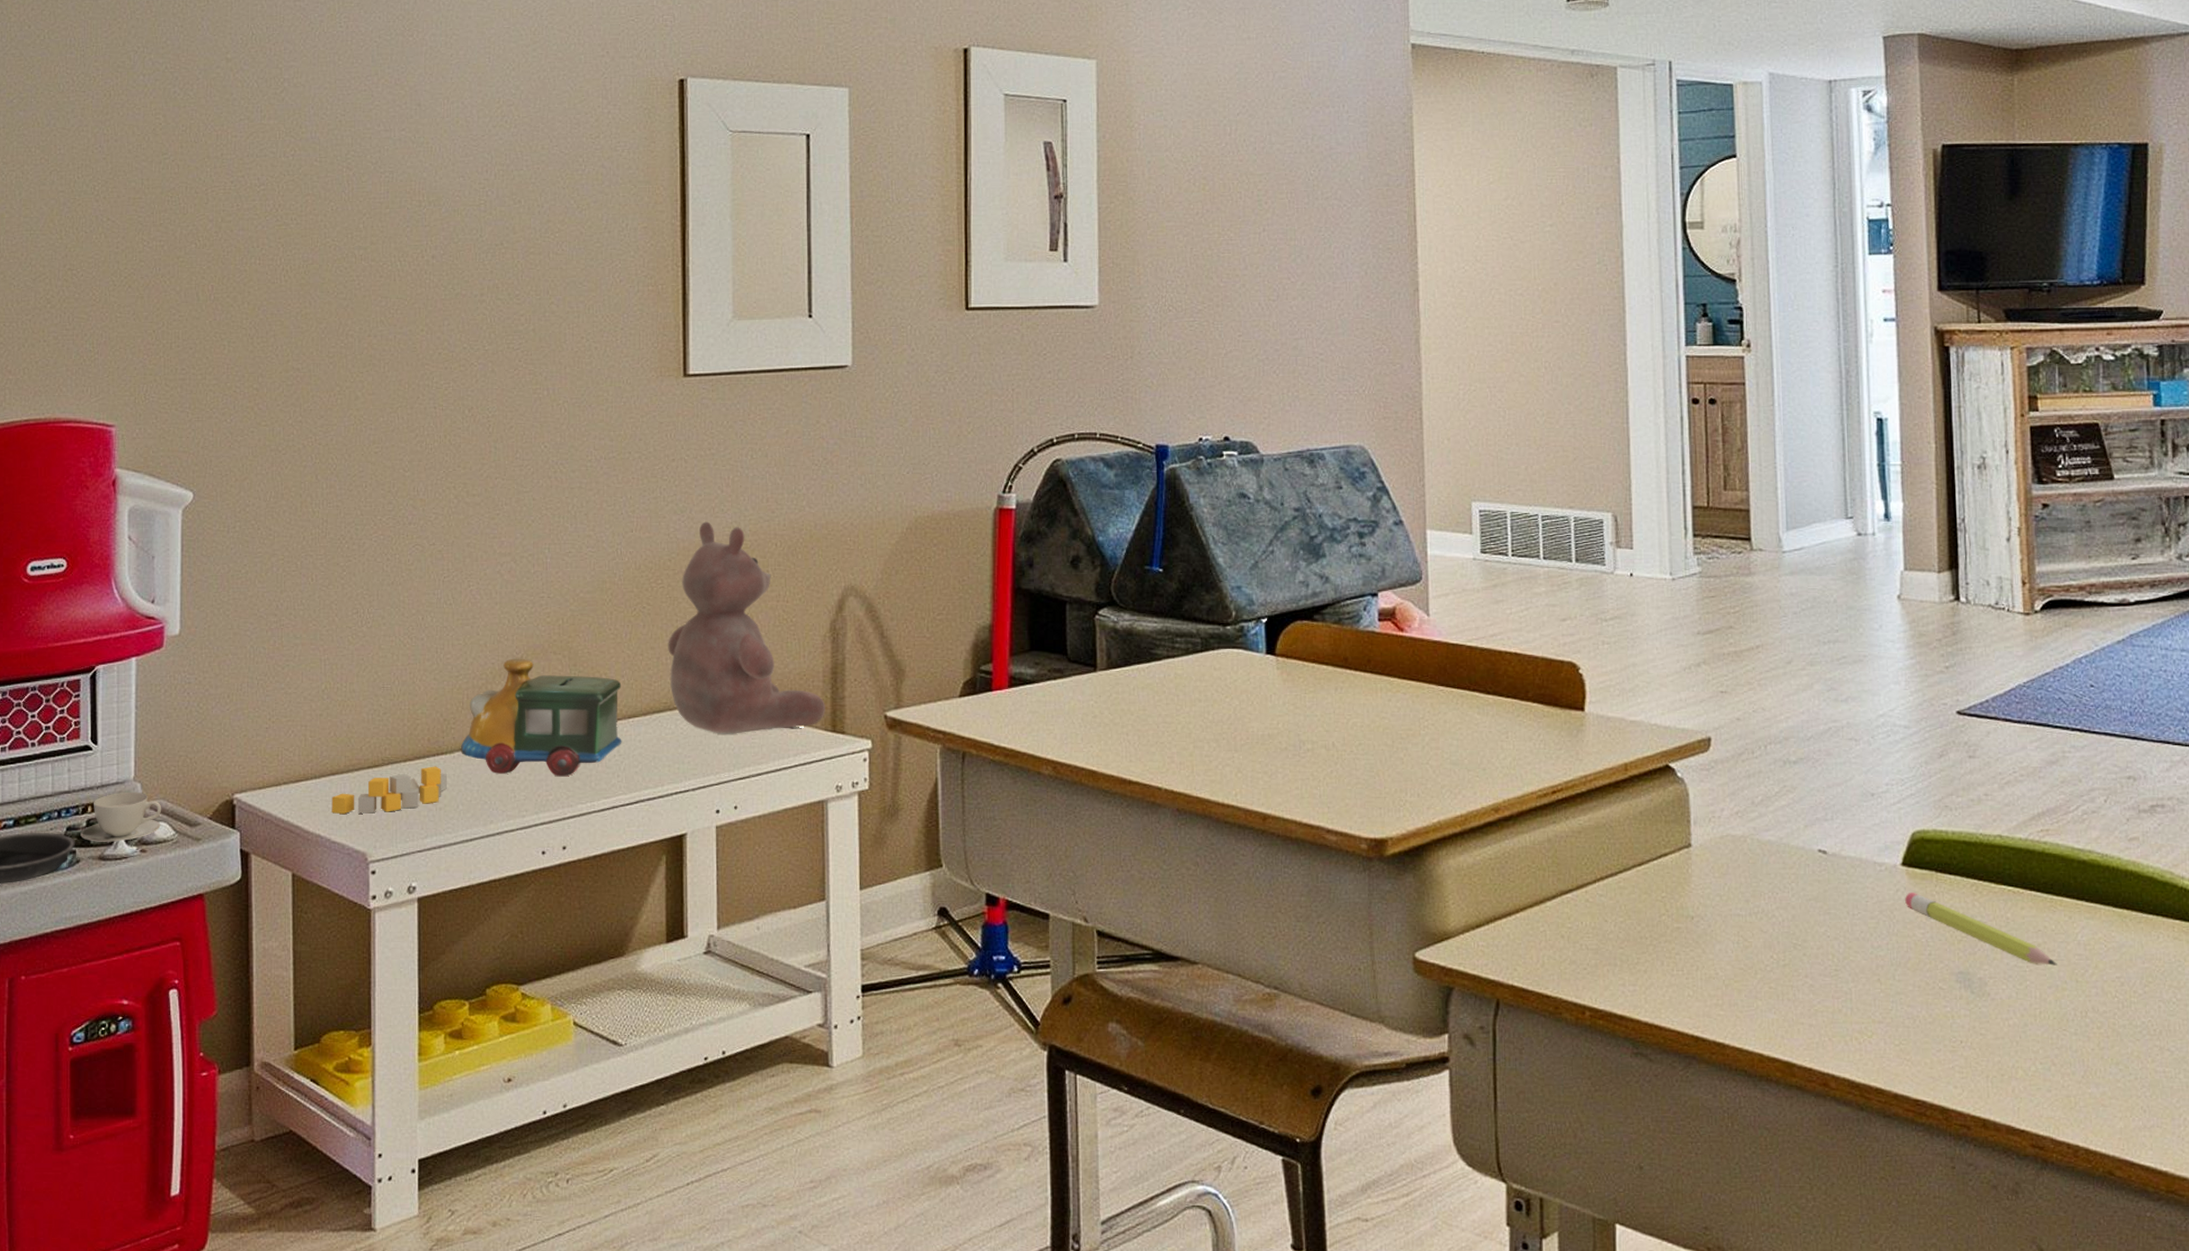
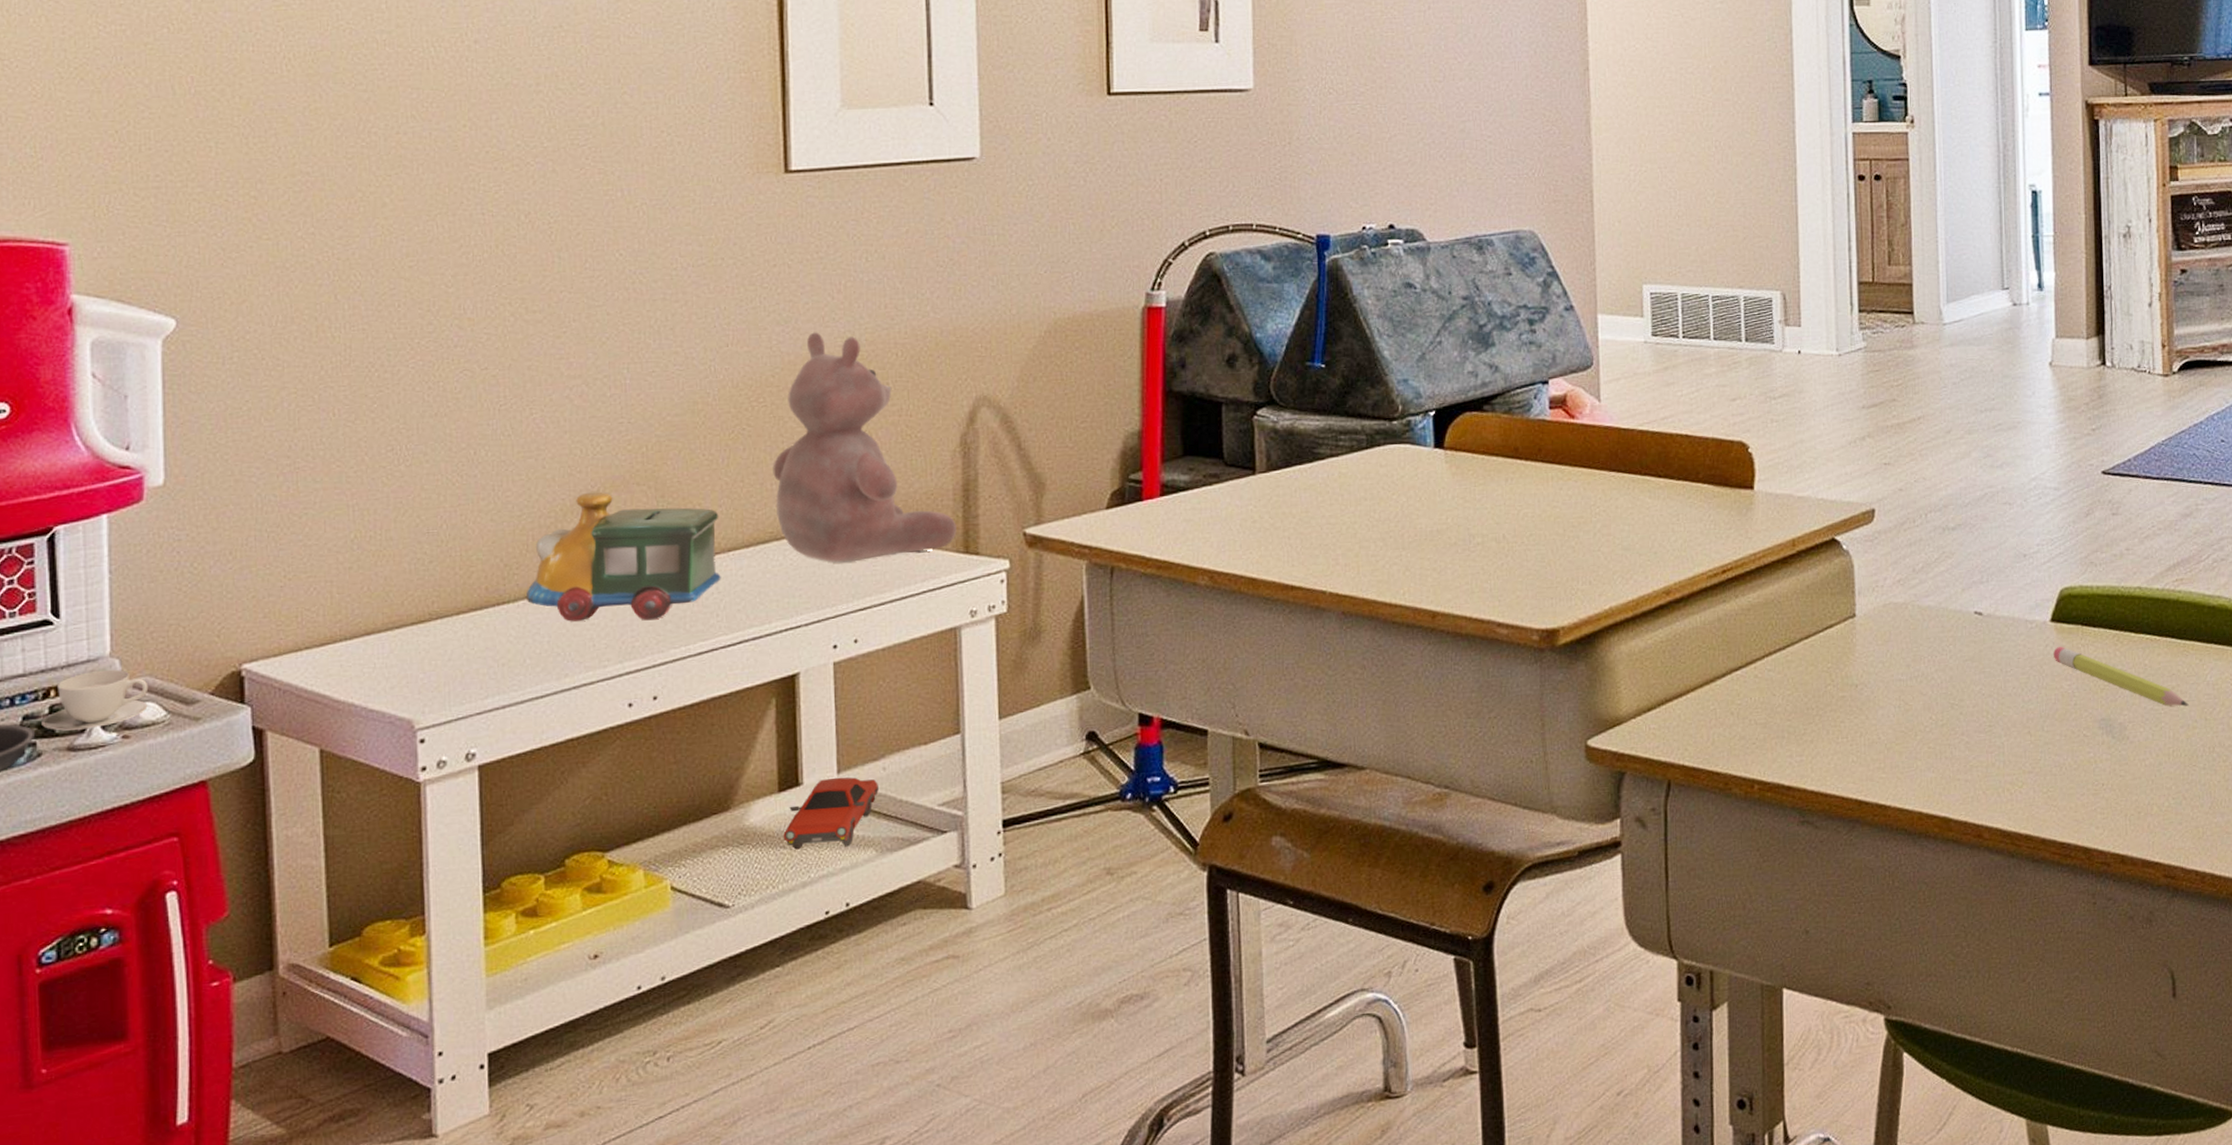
toy blocks: present [332,766,447,814] -> none [367,617,510,678]
toy car: none [670,933,753,997] -> present [783,777,879,850]

